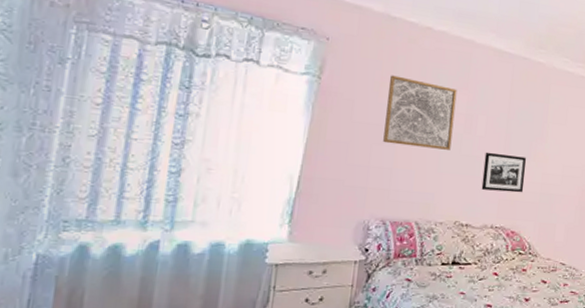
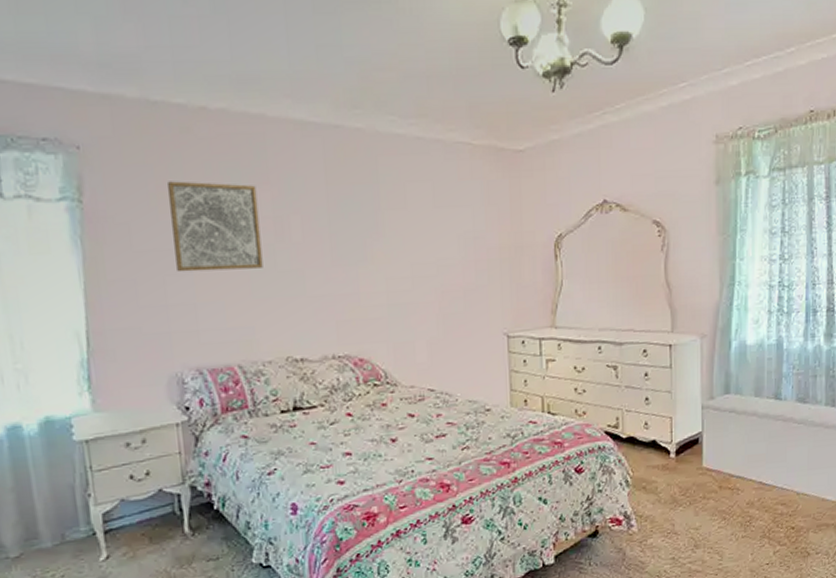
picture frame: present [481,152,527,193] -> none [308,261,366,312]

